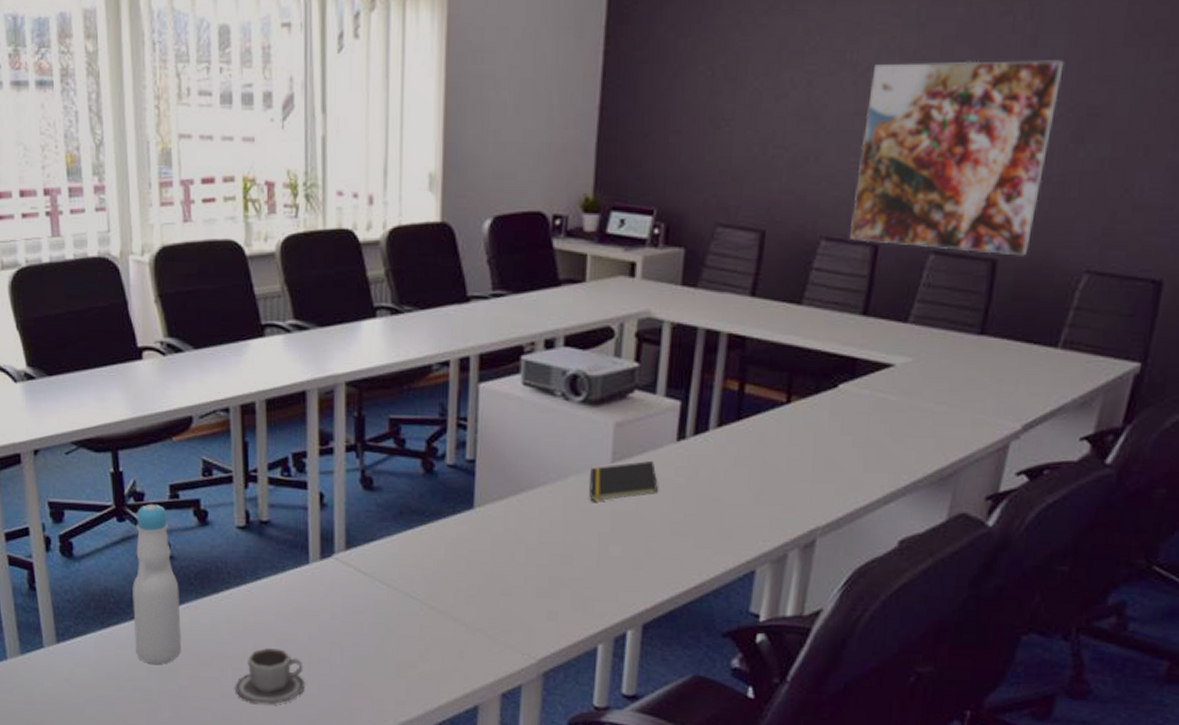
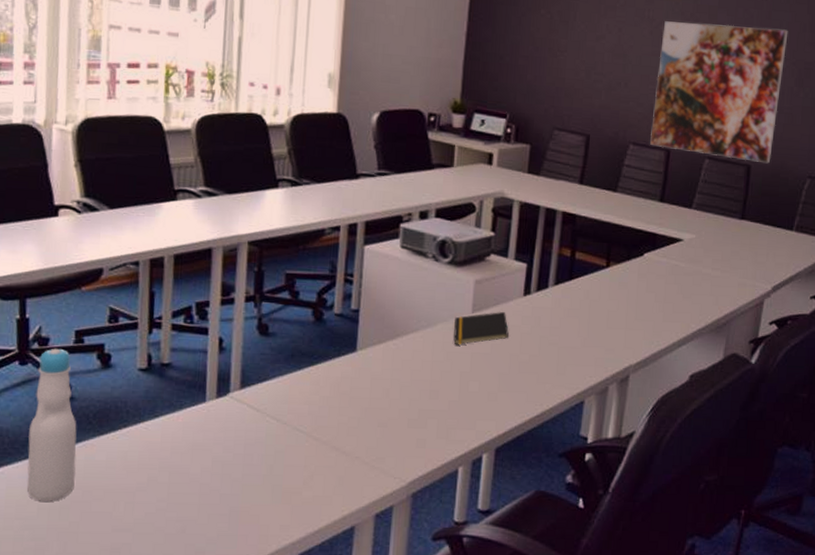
cup: present [234,647,305,705] -> none [125,481,195,536]

